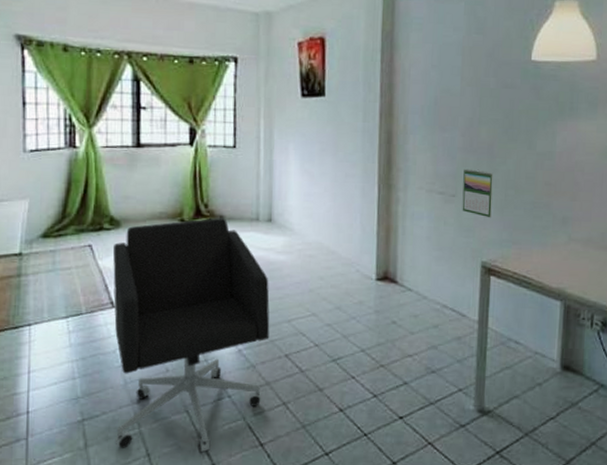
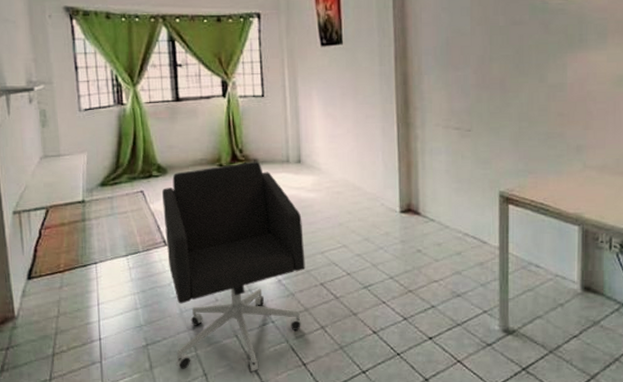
calendar: present [462,169,493,218] -> none [478,104,507,150]

